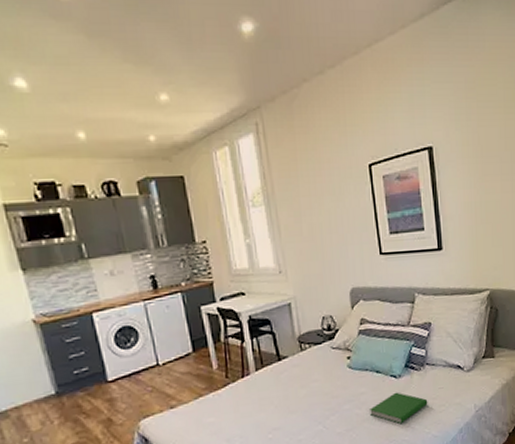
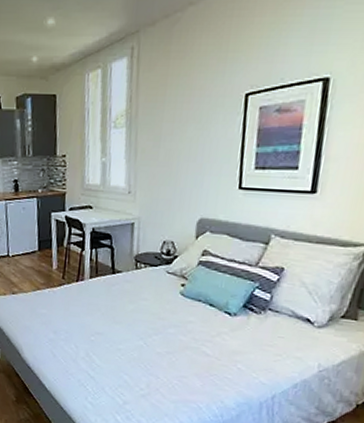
hardcover book: present [370,392,428,425] -> none [194,329,263,362]

